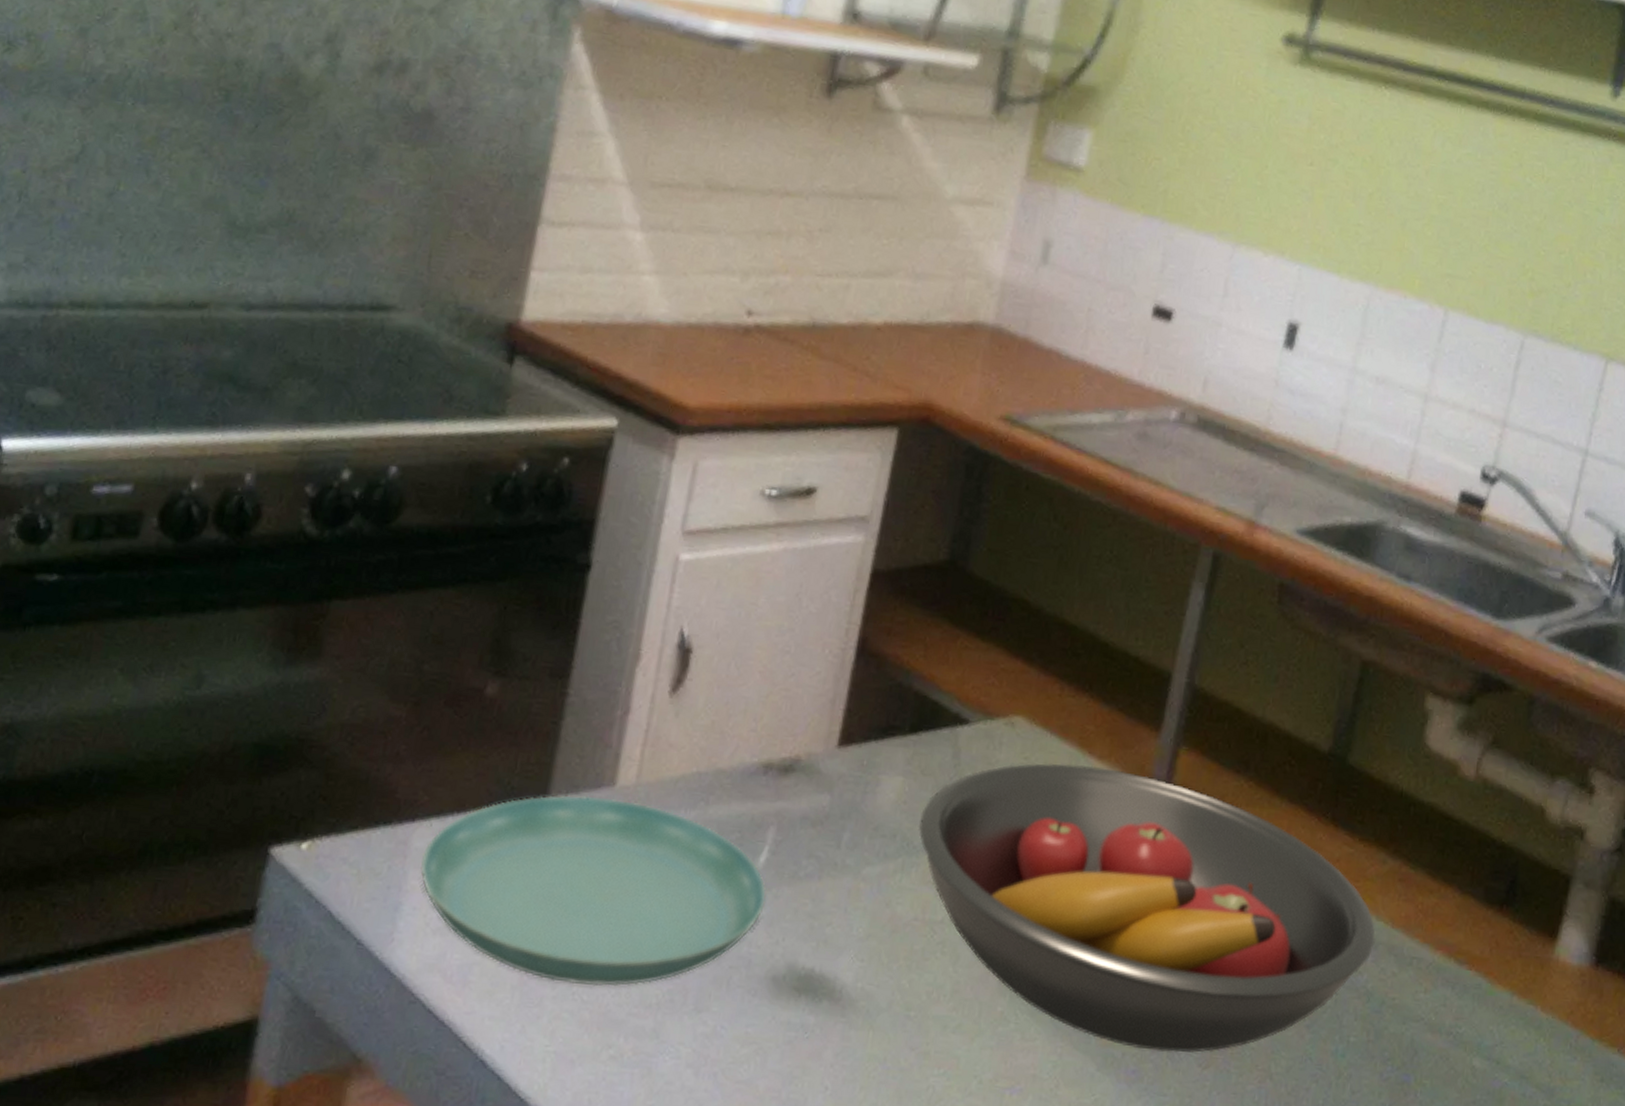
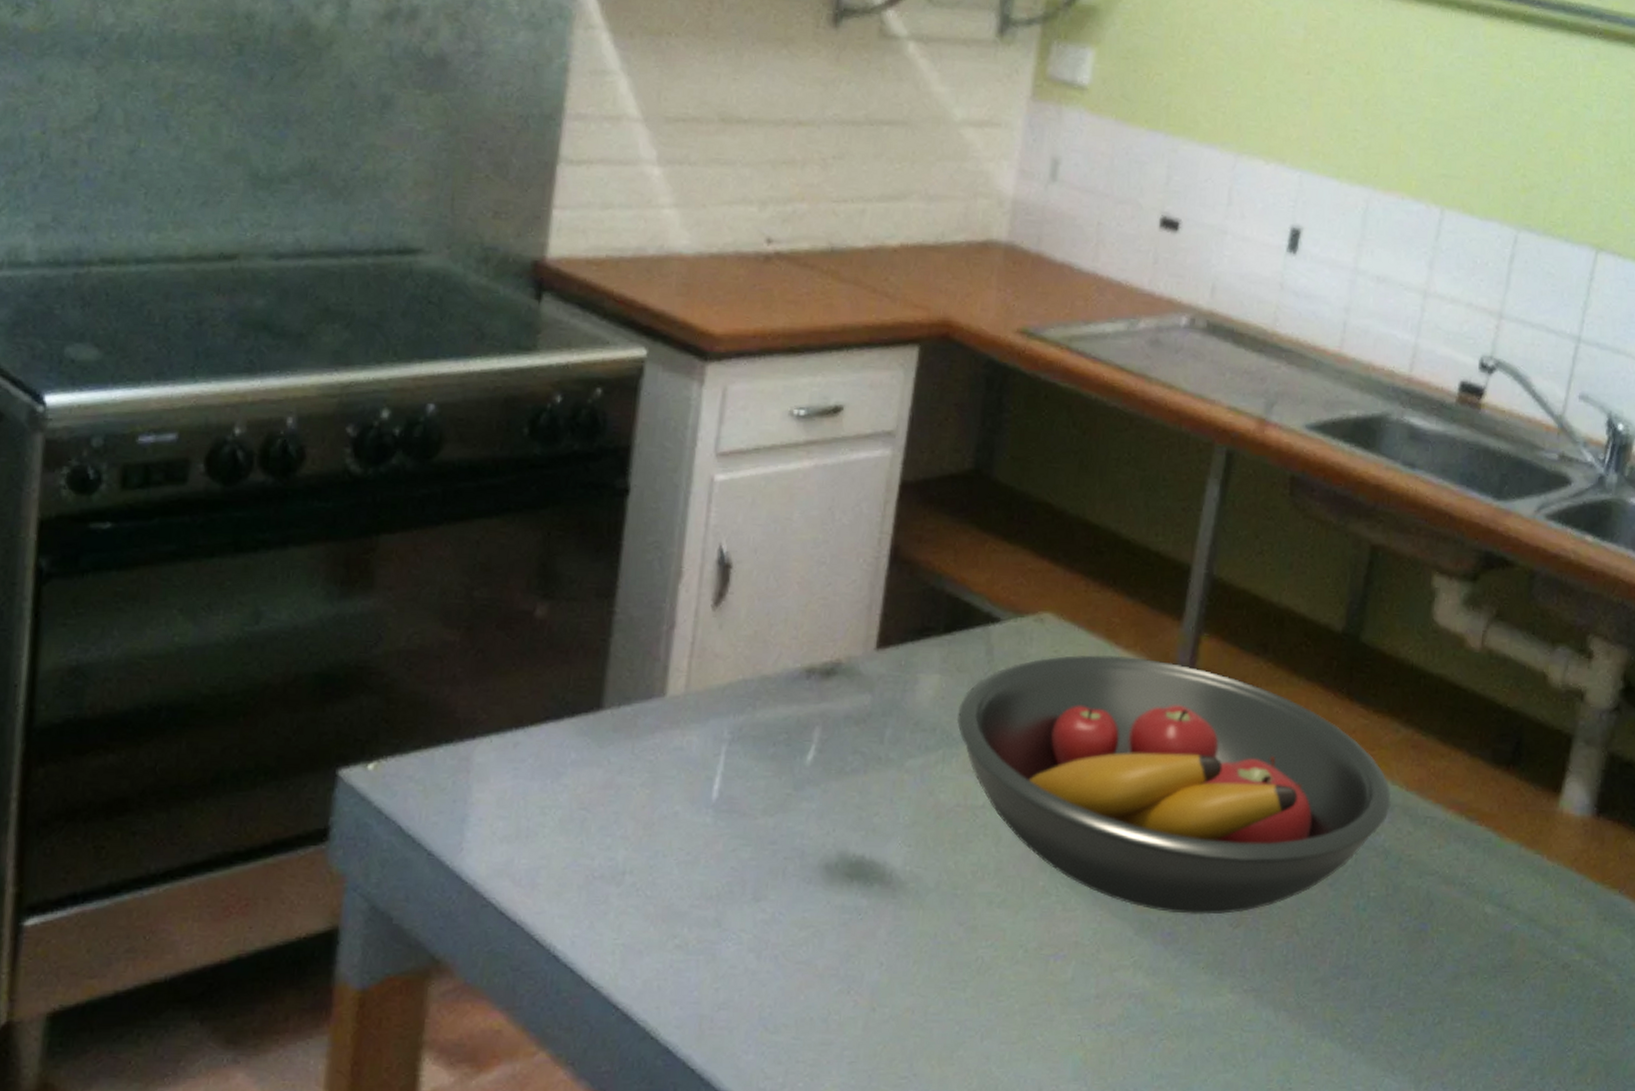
saucer: present [419,795,767,987] -> none [483,706,816,883]

